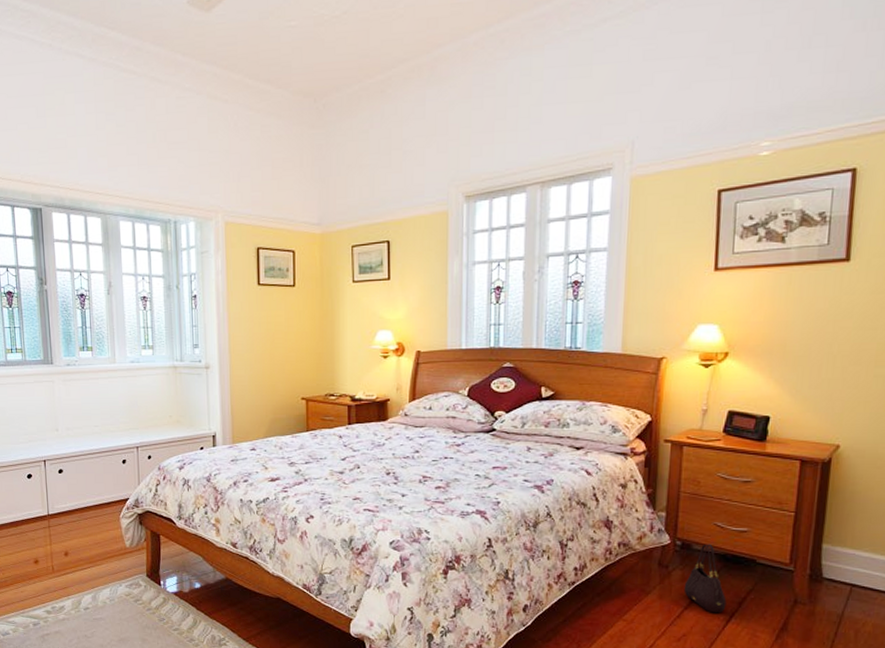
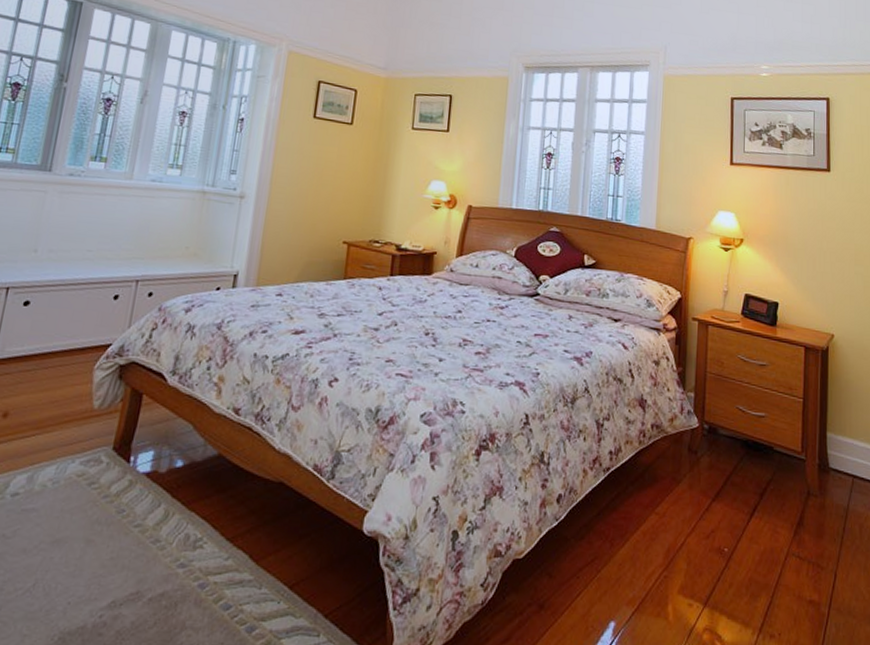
handbag: present [683,544,727,613] -> none [711,428,750,506]

